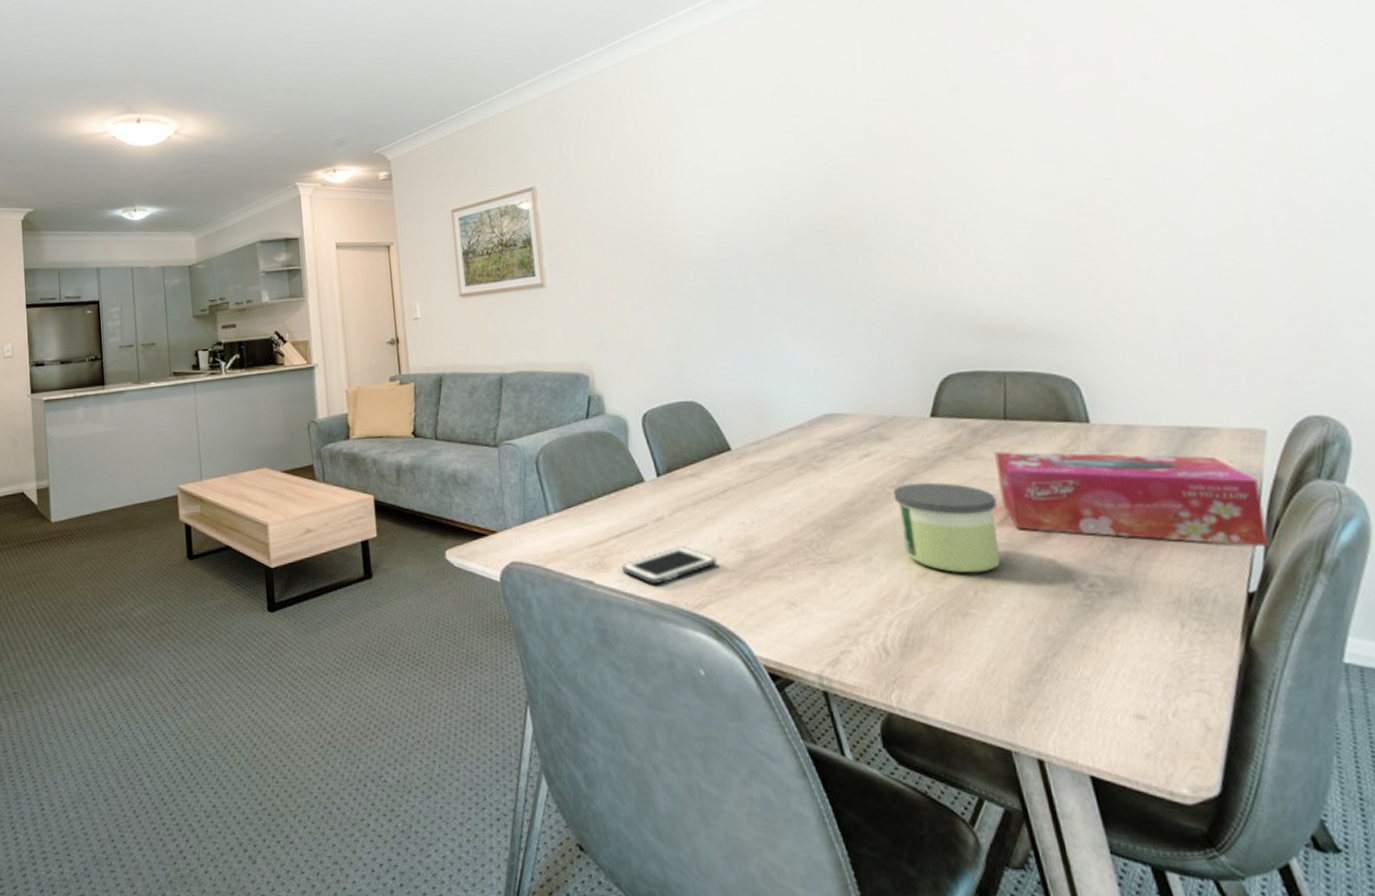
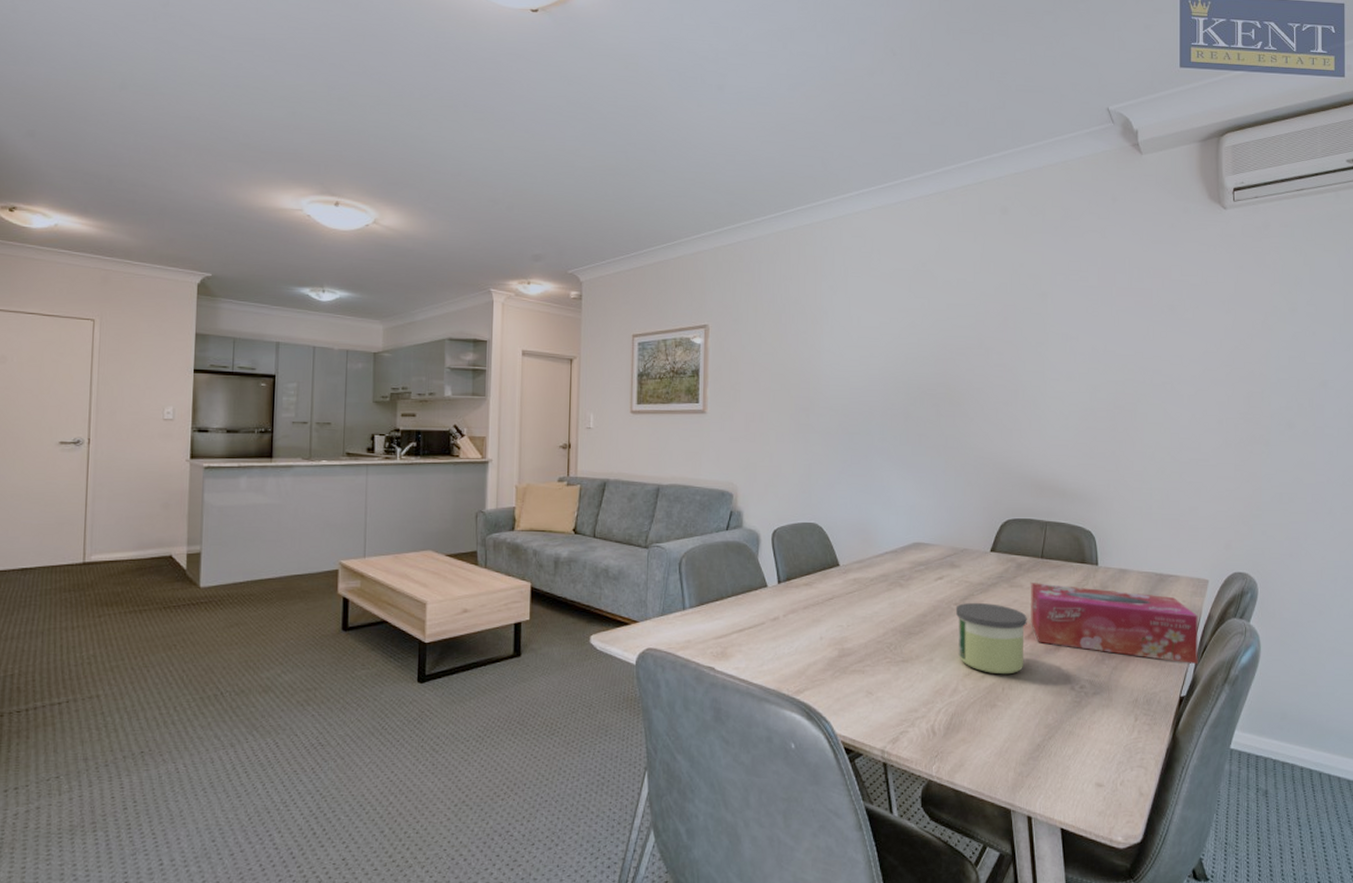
cell phone: present [621,546,717,585] -> none [739,643,816,673]

